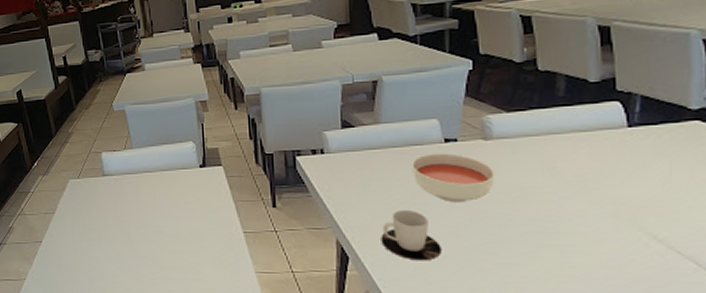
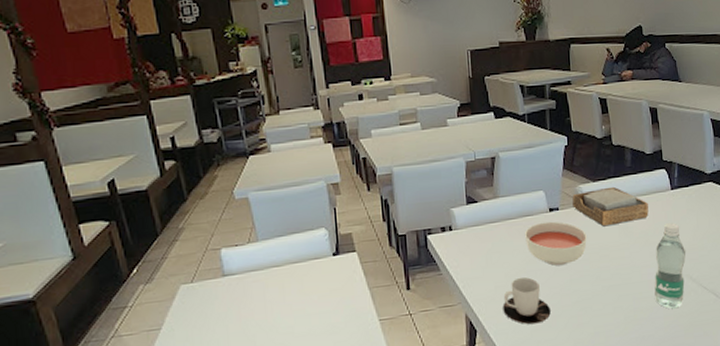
napkin holder: none [476,119,590,164] -> present [572,186,649,227]
bottle: none [594,168,649,272] -> present [654,223,686,309]

